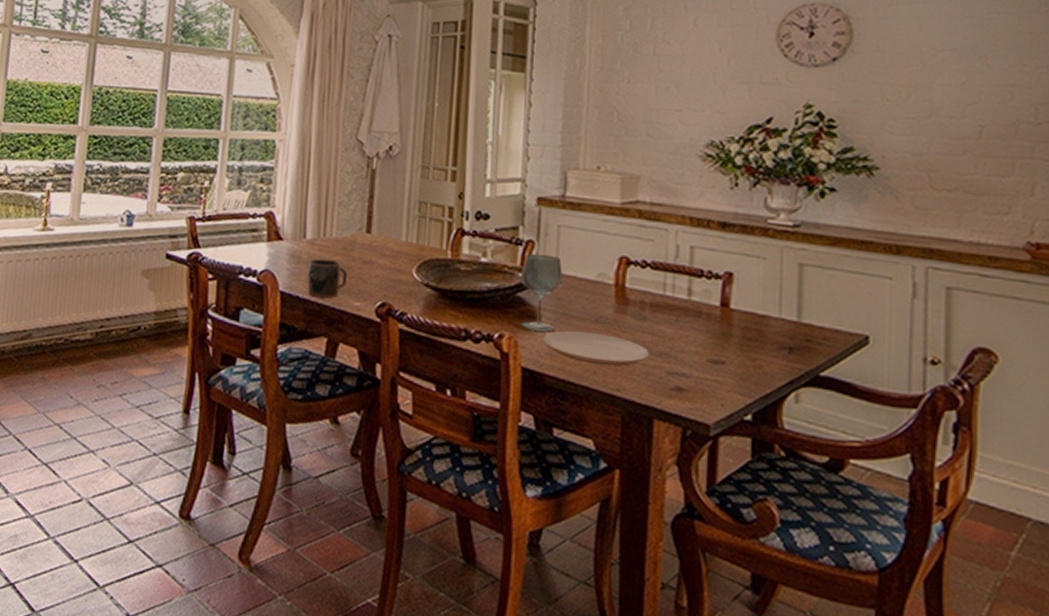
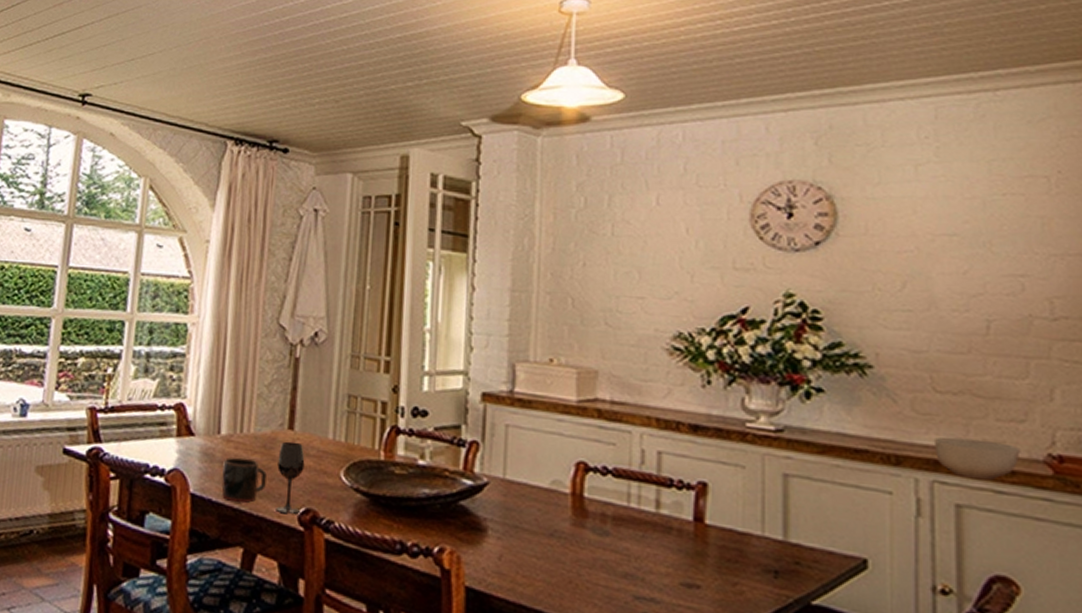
wine glass: none [356,243,381,308] -> present [276,441,305,515]
wine glass: present [521,253,564,332] -> none [464,456,513,547]
plate: present [543,330,649,366] -> none [490,545,612,588]
bowl: none [929,228,1004,266] -> present [933,436,1021,481]

